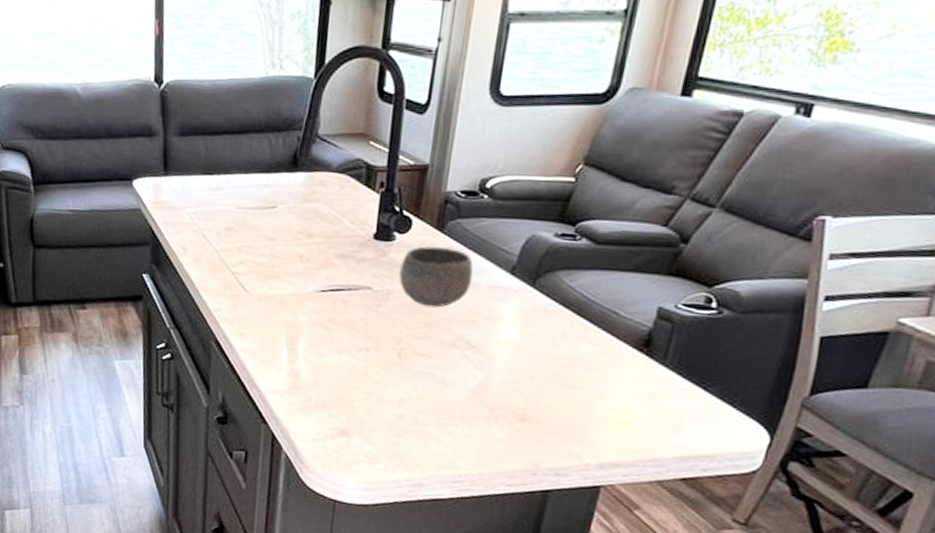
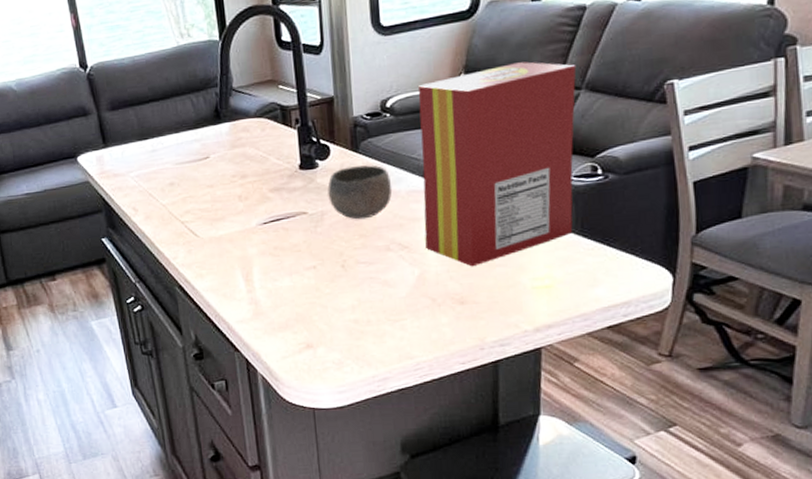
cereal box: none [496,163,716,383] -> present [418,61,577,267]

